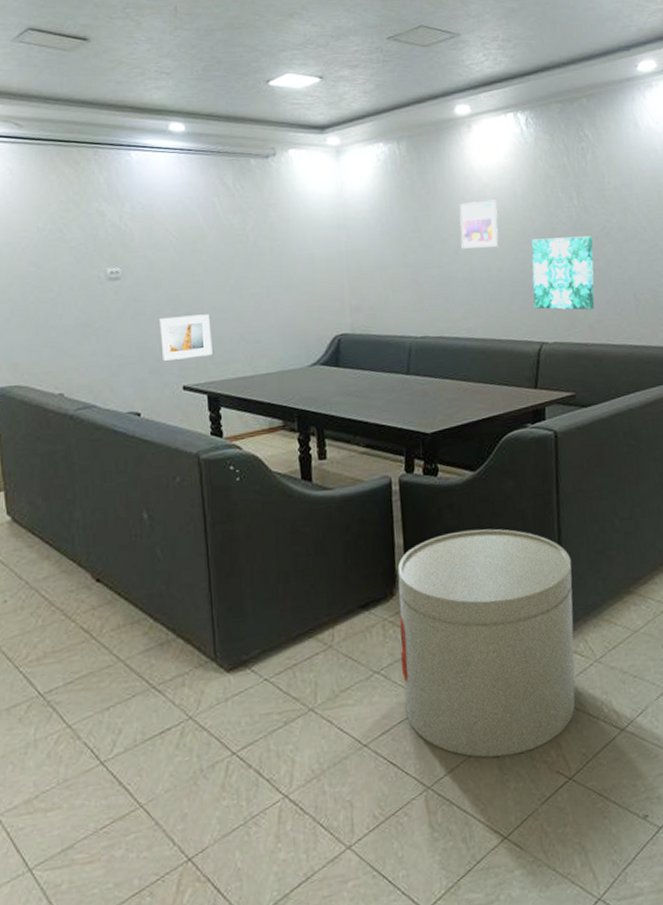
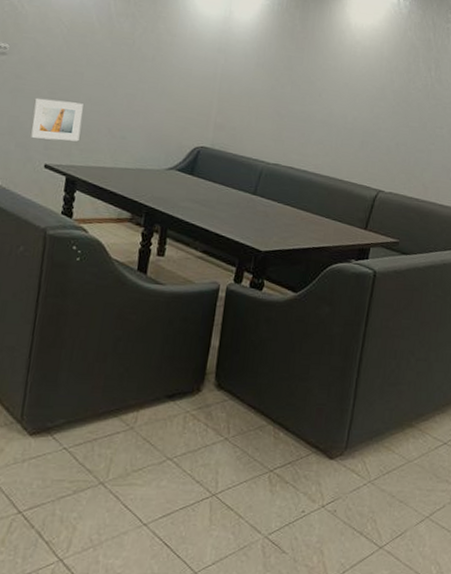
side table: present [397,528,576,758] -> none [188,344,366,555]
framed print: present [459,200,498,249] -> none [325,53,364,98]
wall art: present [531,236,595,310] -> none [379,98,442,171]

